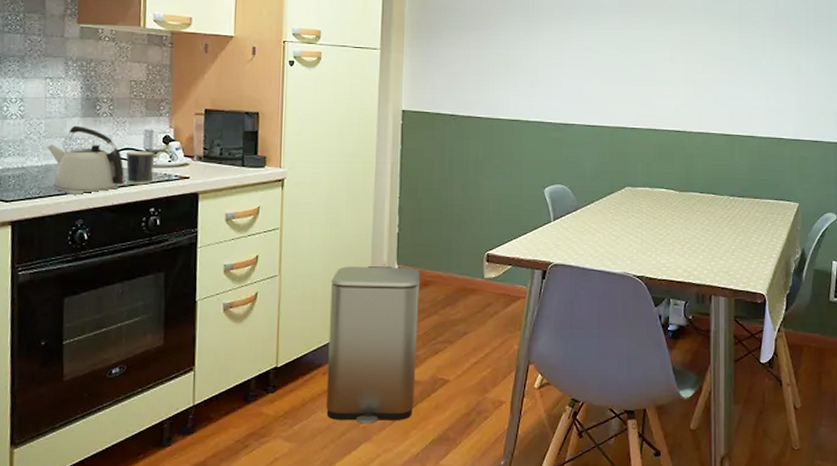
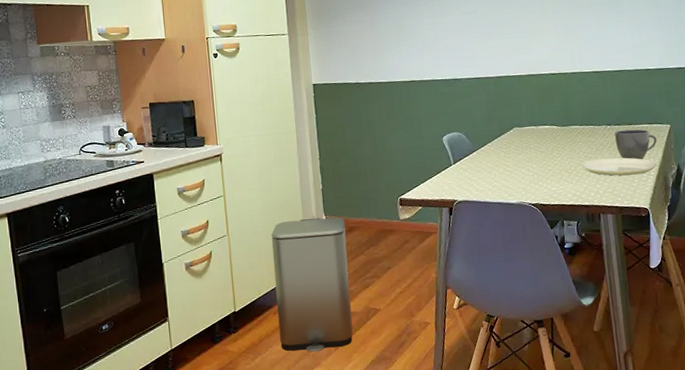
kettle: present [46,125,124,196] -> none [26,129,92,187]
mug: present [125,151,155,185] -> none [90,143,115,173]
plate: none [697,233,780,255] -> present [582,157,657,176]
cup: none [736,203,783,240] -> present [614,129,658,160]

